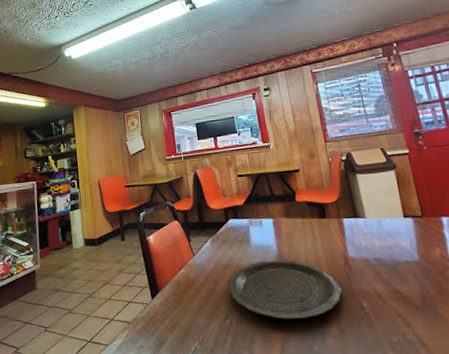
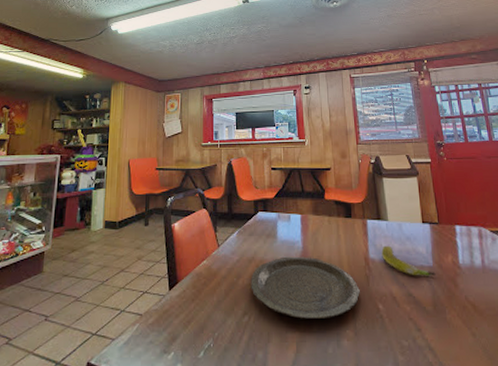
banana: none [361,243,423,272] -> present [381,245,436,276]

